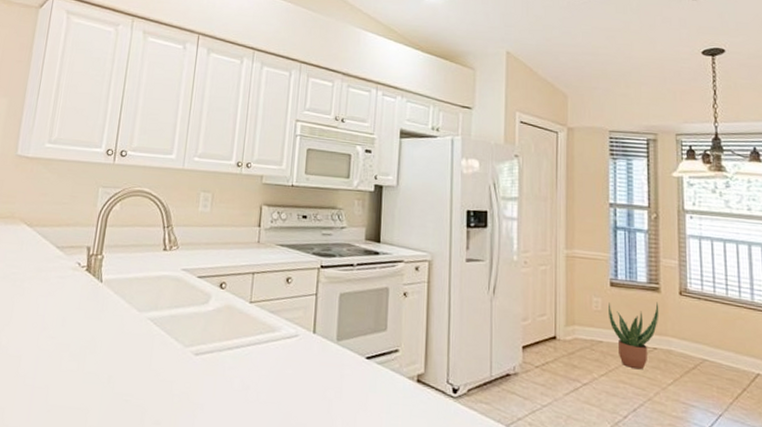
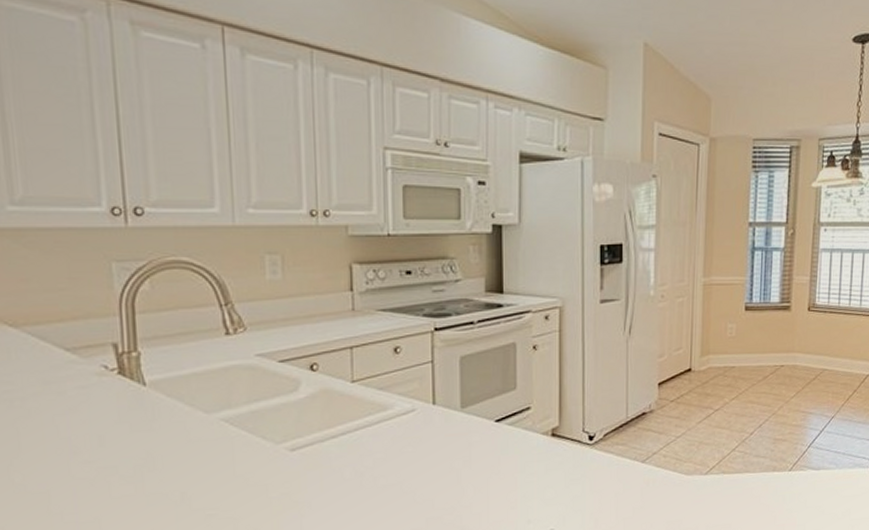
potted plant: present [609,302,659,370] -> none [742,320,789,388]

